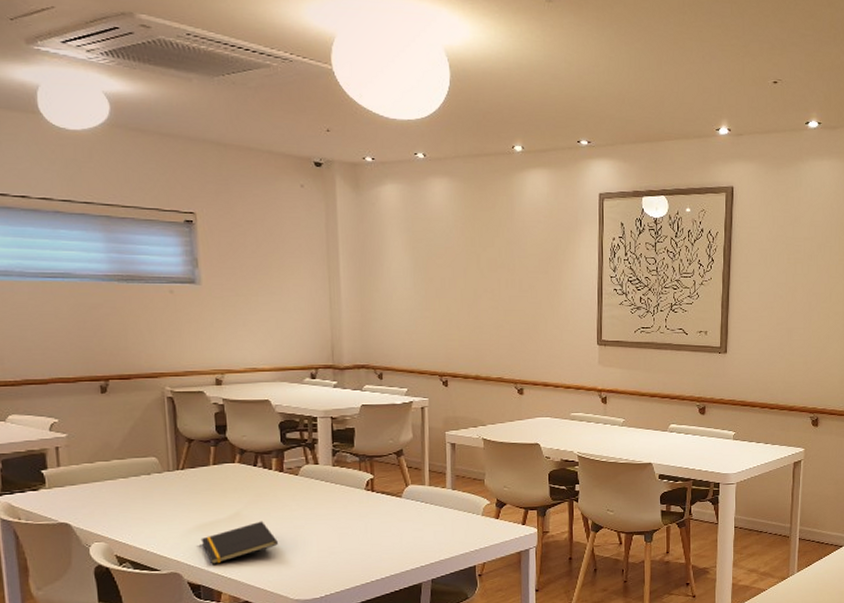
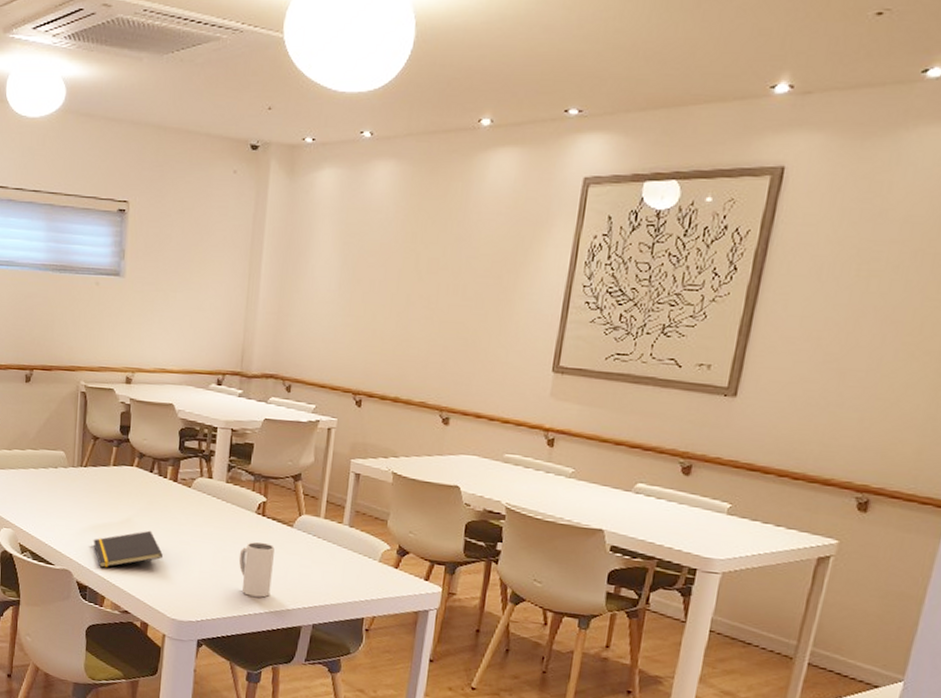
mug: none [354,515,389,565] -> present [238,542,275,598]

